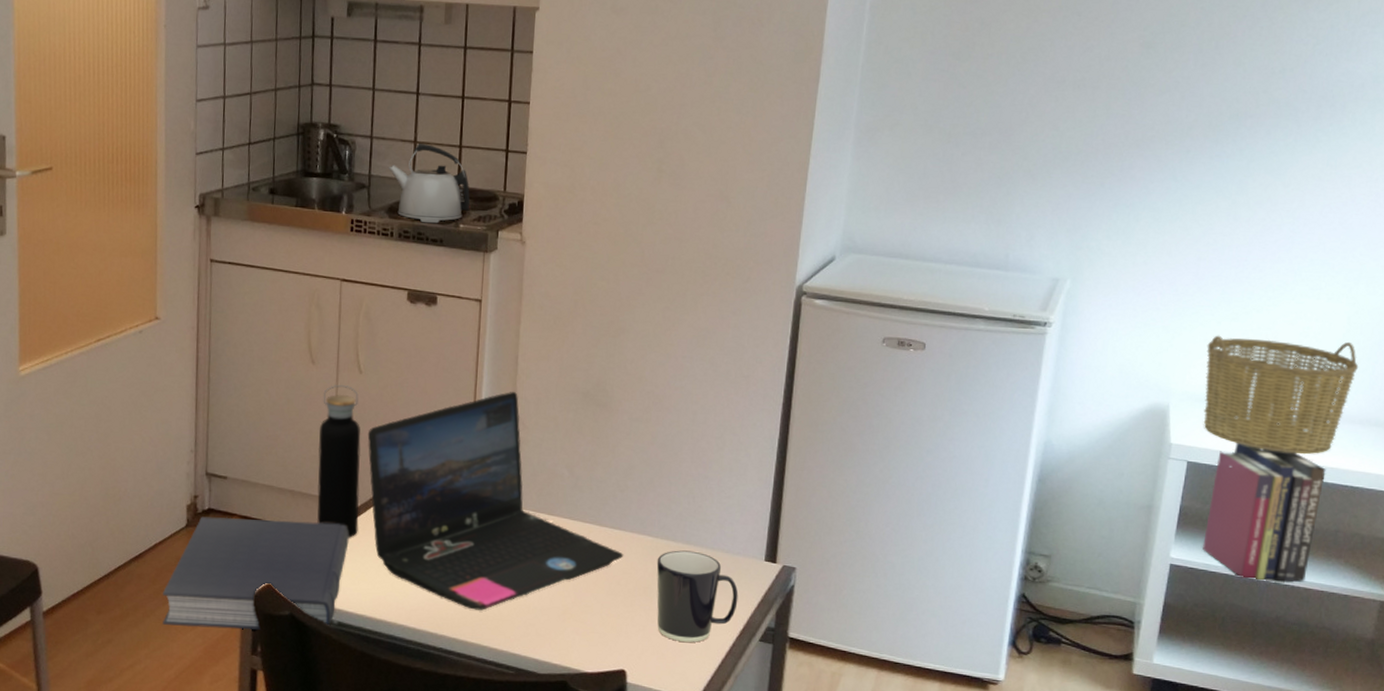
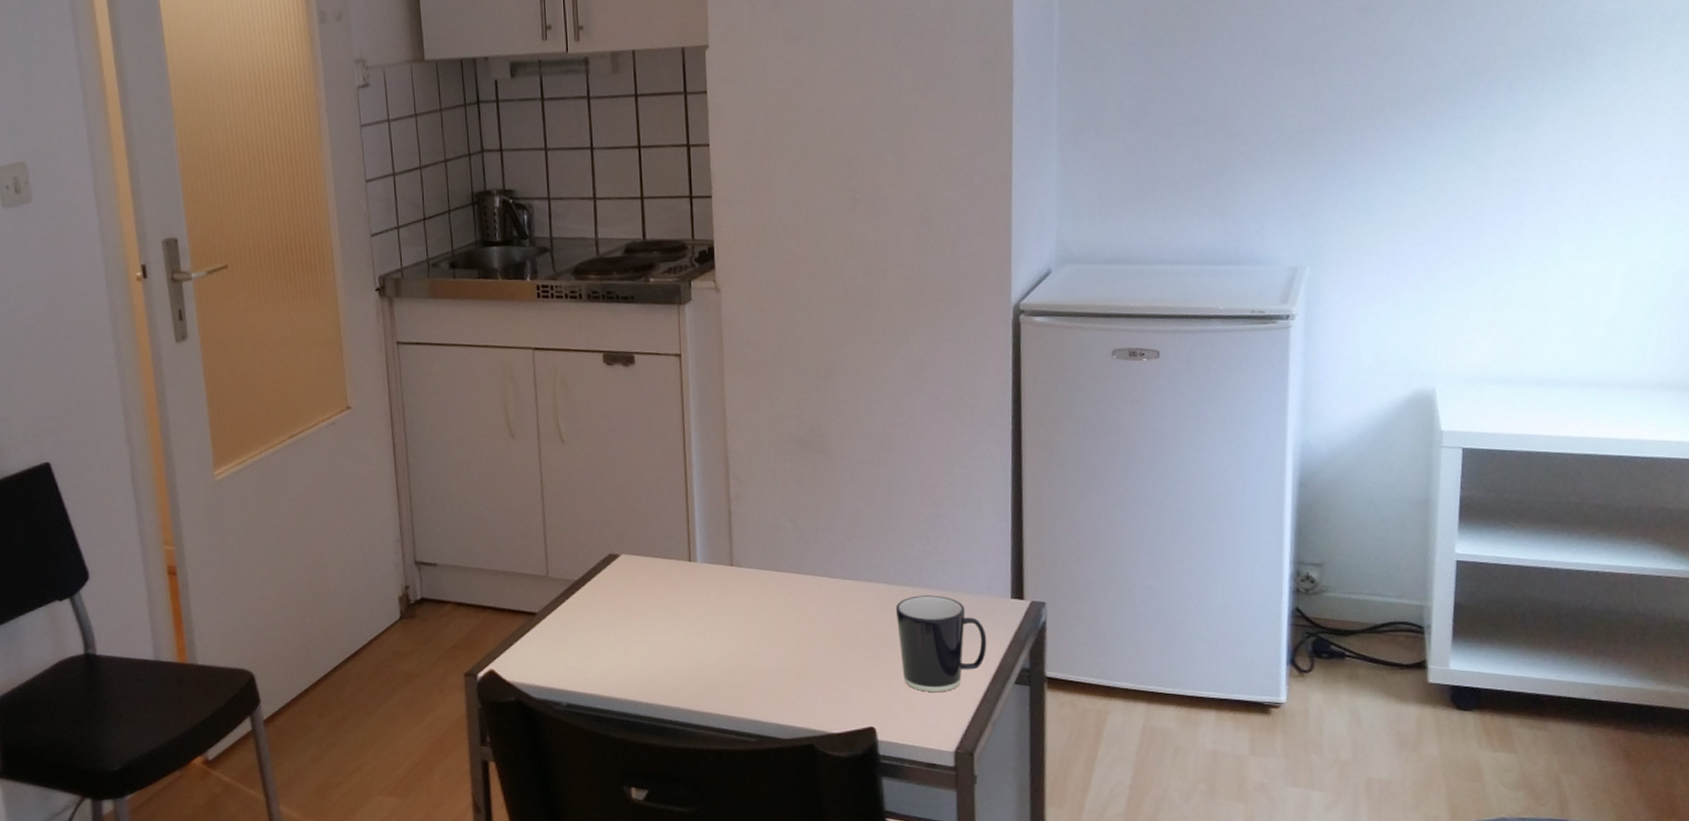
book: present [163,516,349,631] -> none [383,601,570,723]
water bottle: present [316,385,361,538] -> none [527,457,578,615]
laptop: present [367,392,624,610] -> none [577,446,860,678]
kettle: present [388,143,471,224] -> none [569,198,659,281]
basket: present [1203,335,1359,455] -> none [1469,301,1643,428]
books: present [1203,442,1326,583] -> none [1490,422,1619,569]

